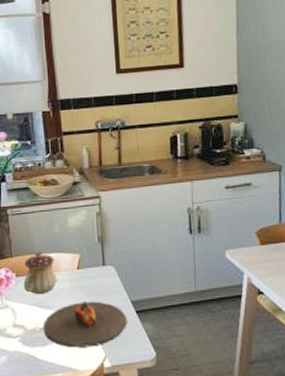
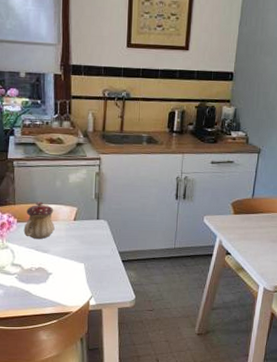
plate: present [43,301,127,348] -> none [38,249,113,287]

